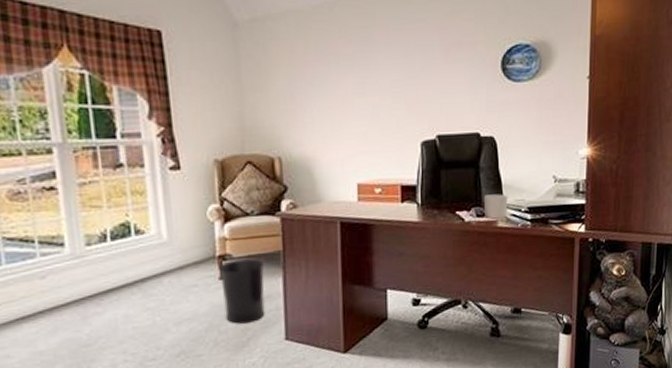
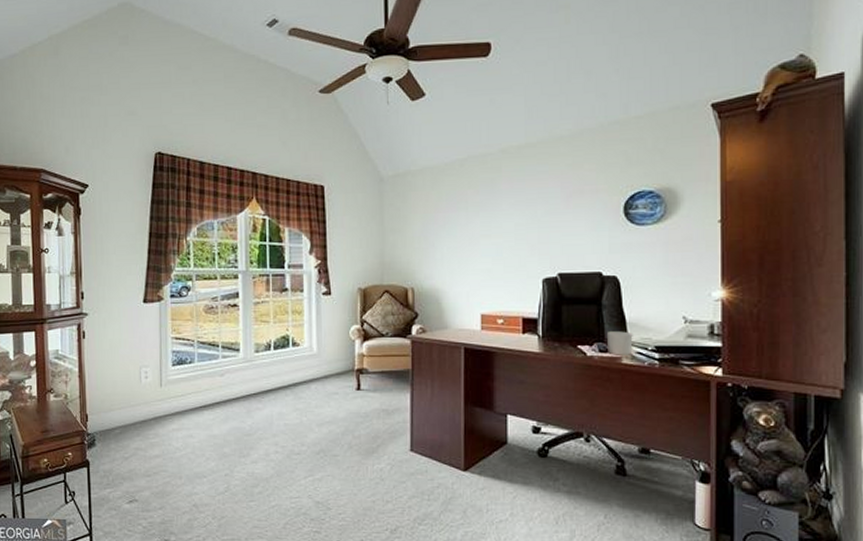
waste bin: present [218,258,265,324] -> none [356,374,395,431]

